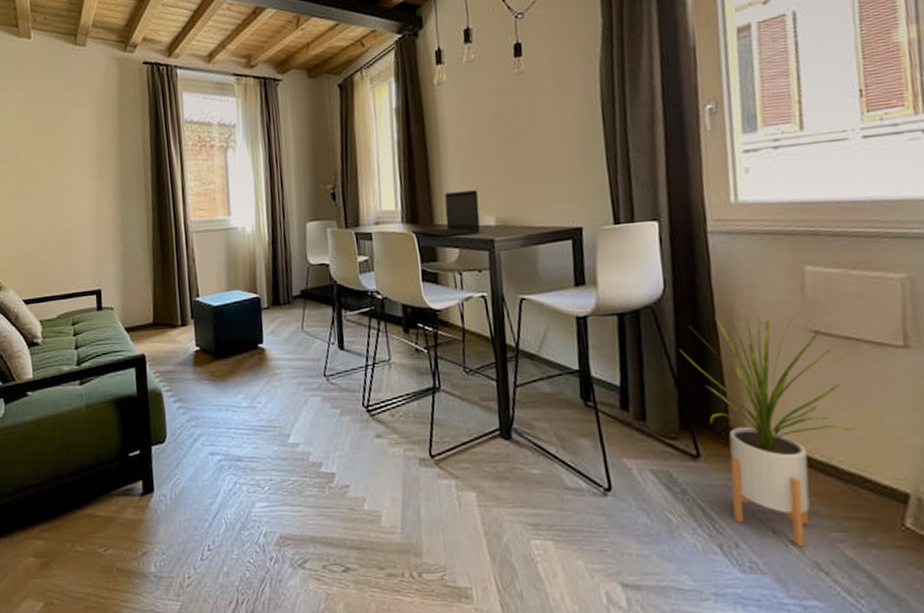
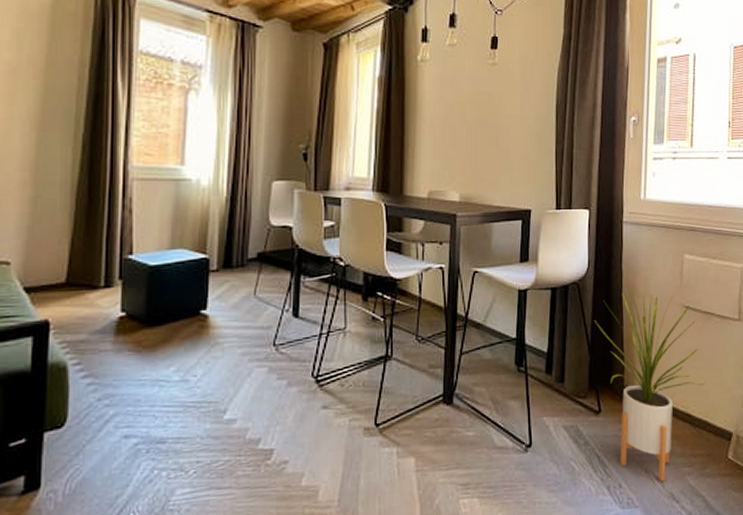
laptop: present [412,190,480,238] -> none [381,166,447,208]

